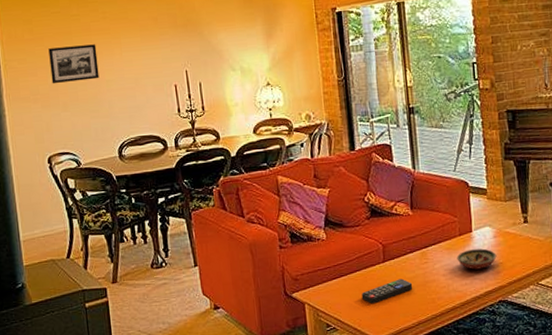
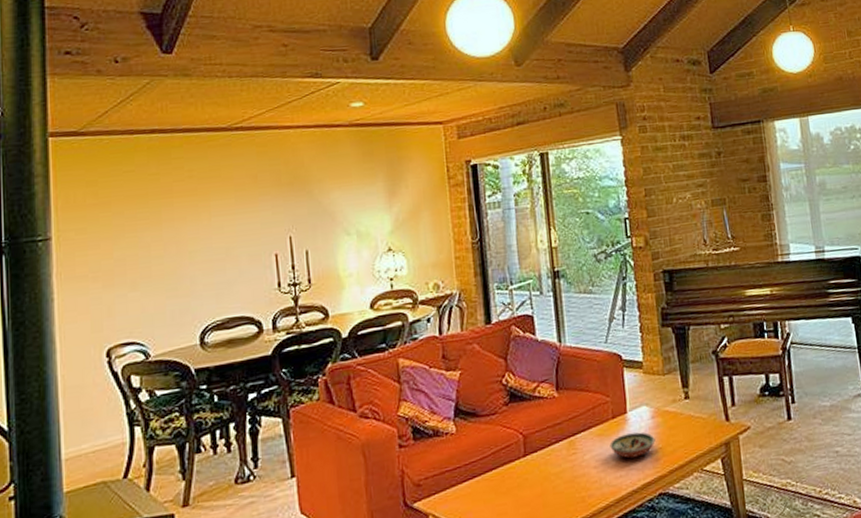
picture frame: present [48,44,99,84] -> none [117,208,180,258]
remote control: present [361,278,413,304] -> none [498,475,559,510]

